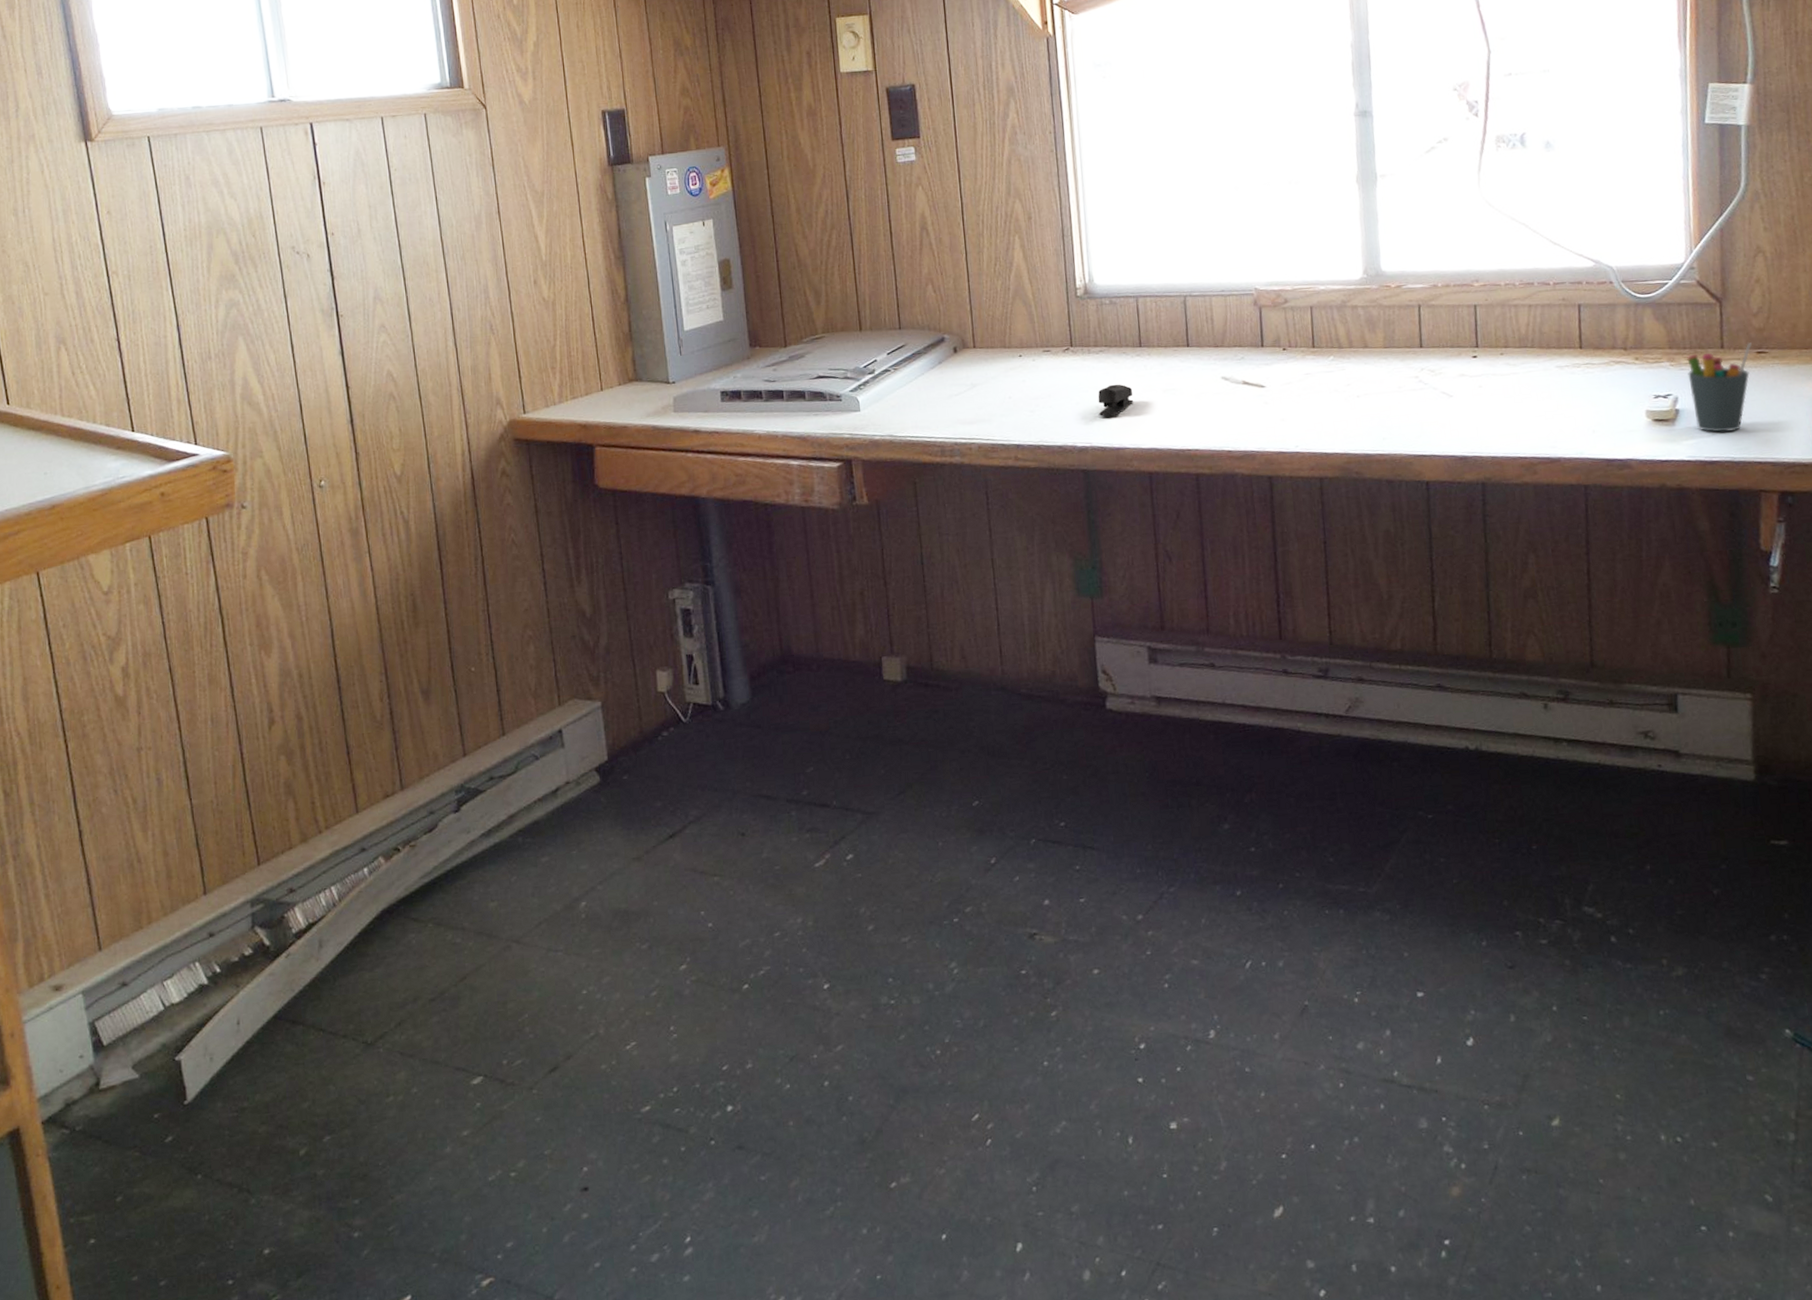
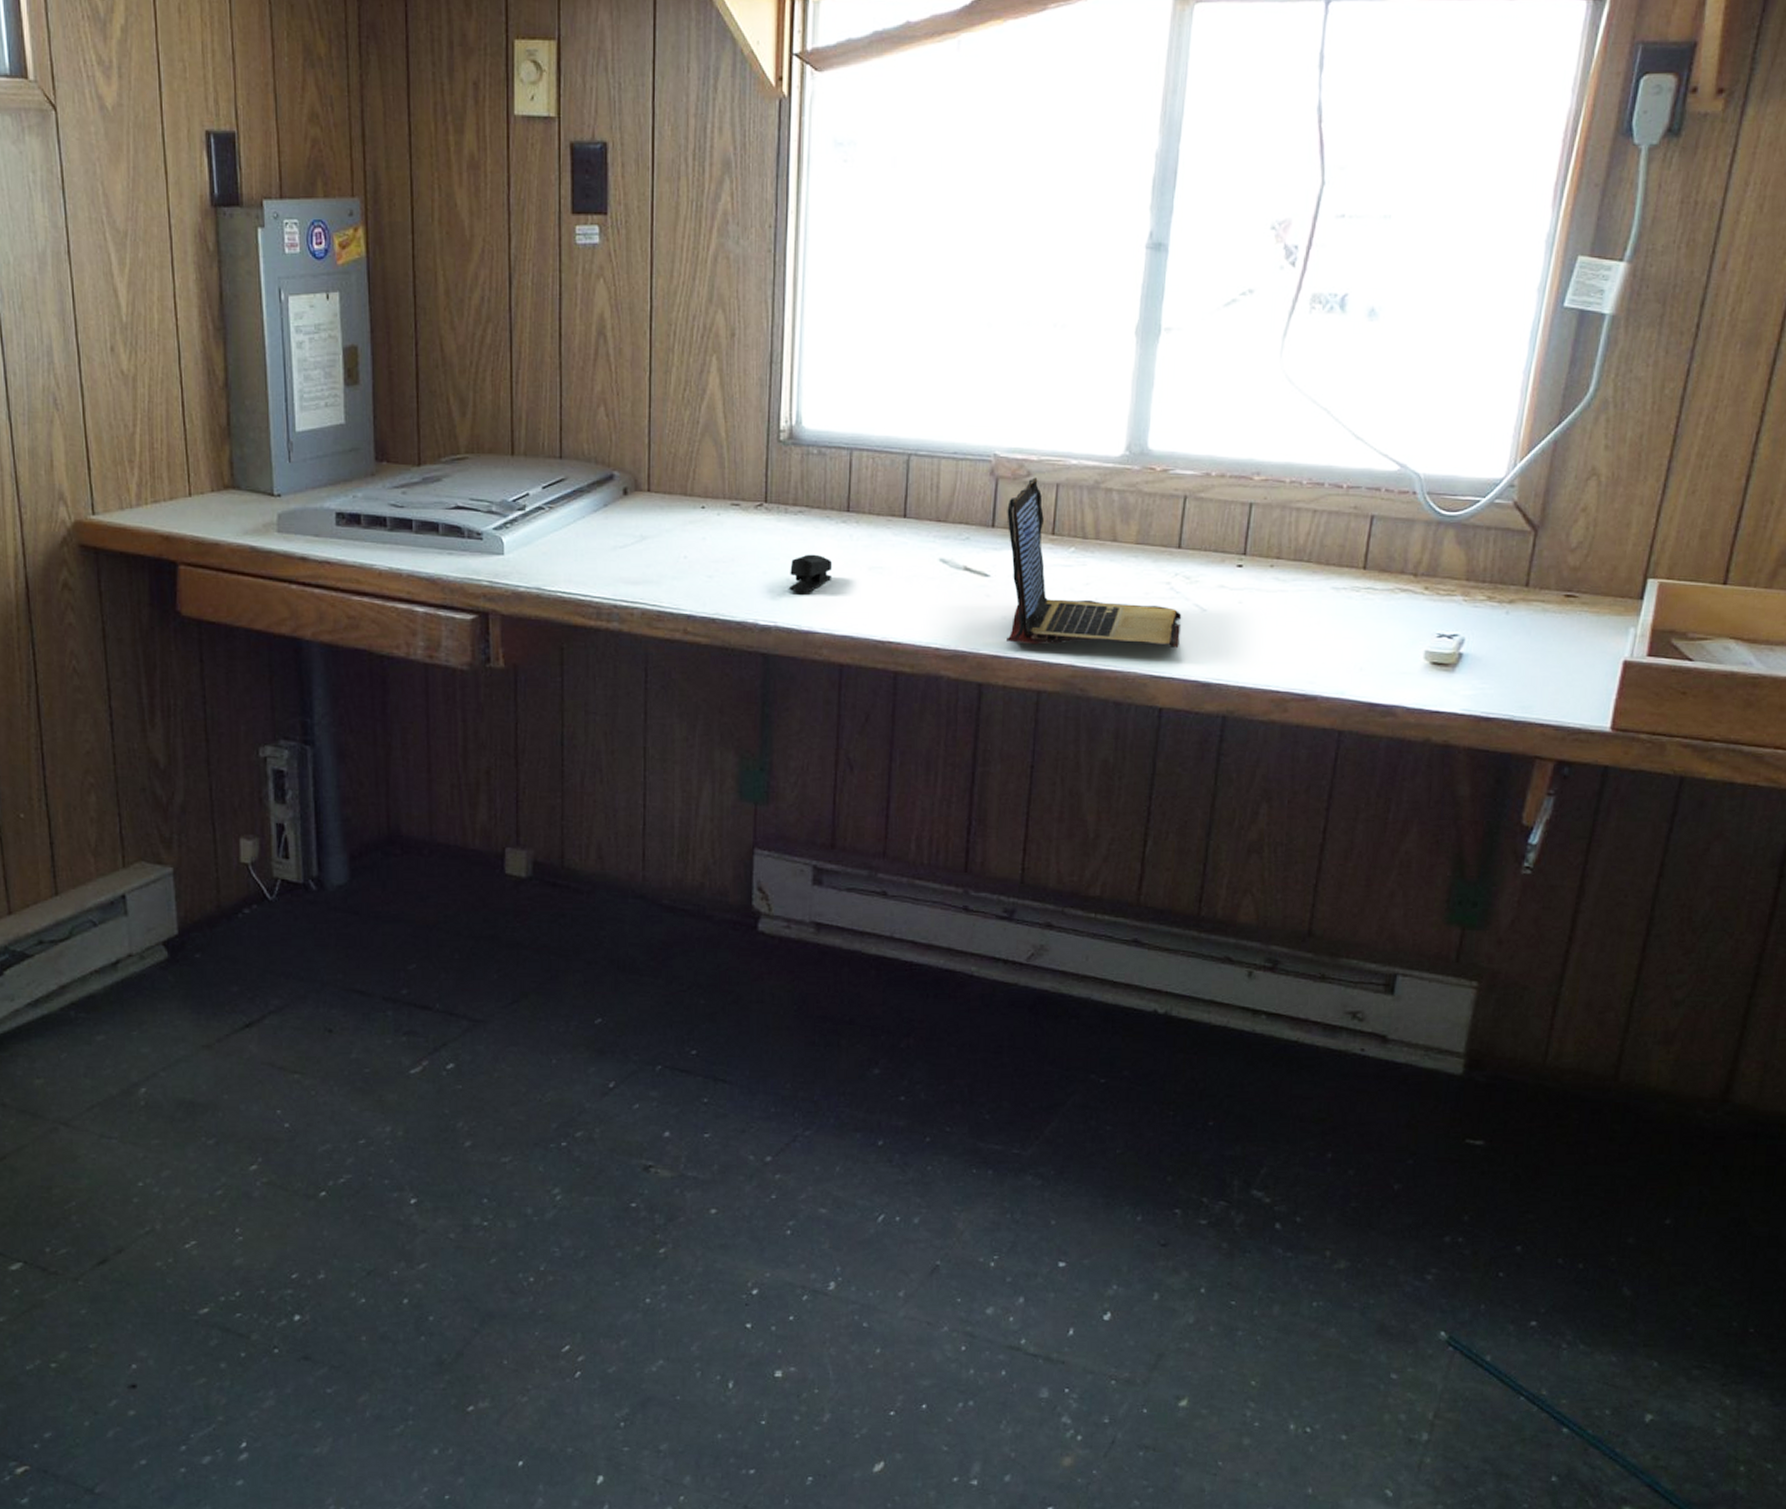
laptop: none [1272,303,1435,440] -> present [1005,477,1182,649]
pen holder: present [1687,342,1752,432] -> none [1479,583,1561,685]

